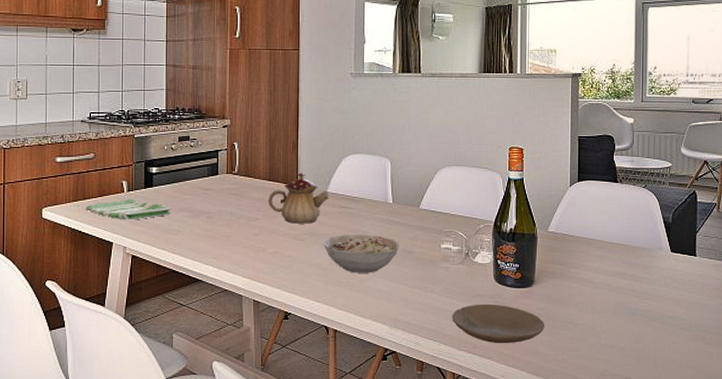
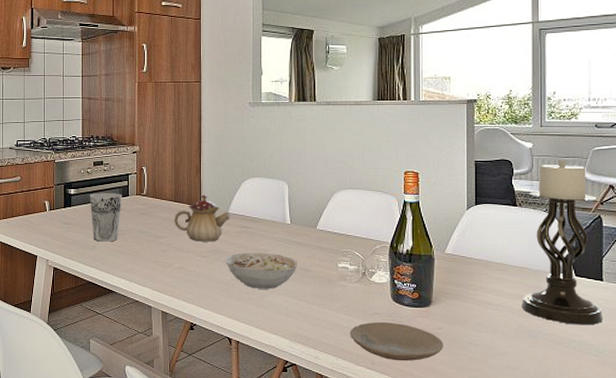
dish towel: present [85,199,171,220] -> none [13,217,87,236]
cup: none [173,171,211,226] -> present [89,193,122,242]
candle holder: none [620,135,695,301] -> present [521,159,603,325]

